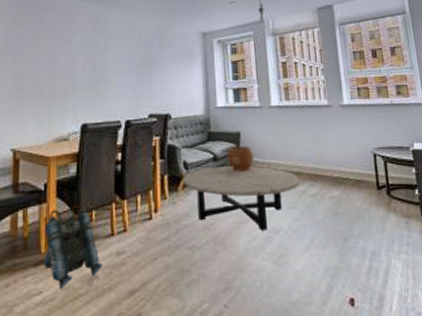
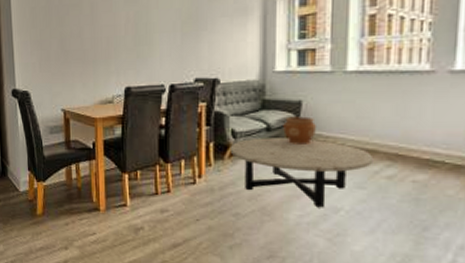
backpack: present [43,204,103,290] -> none [95,163,148,234]

